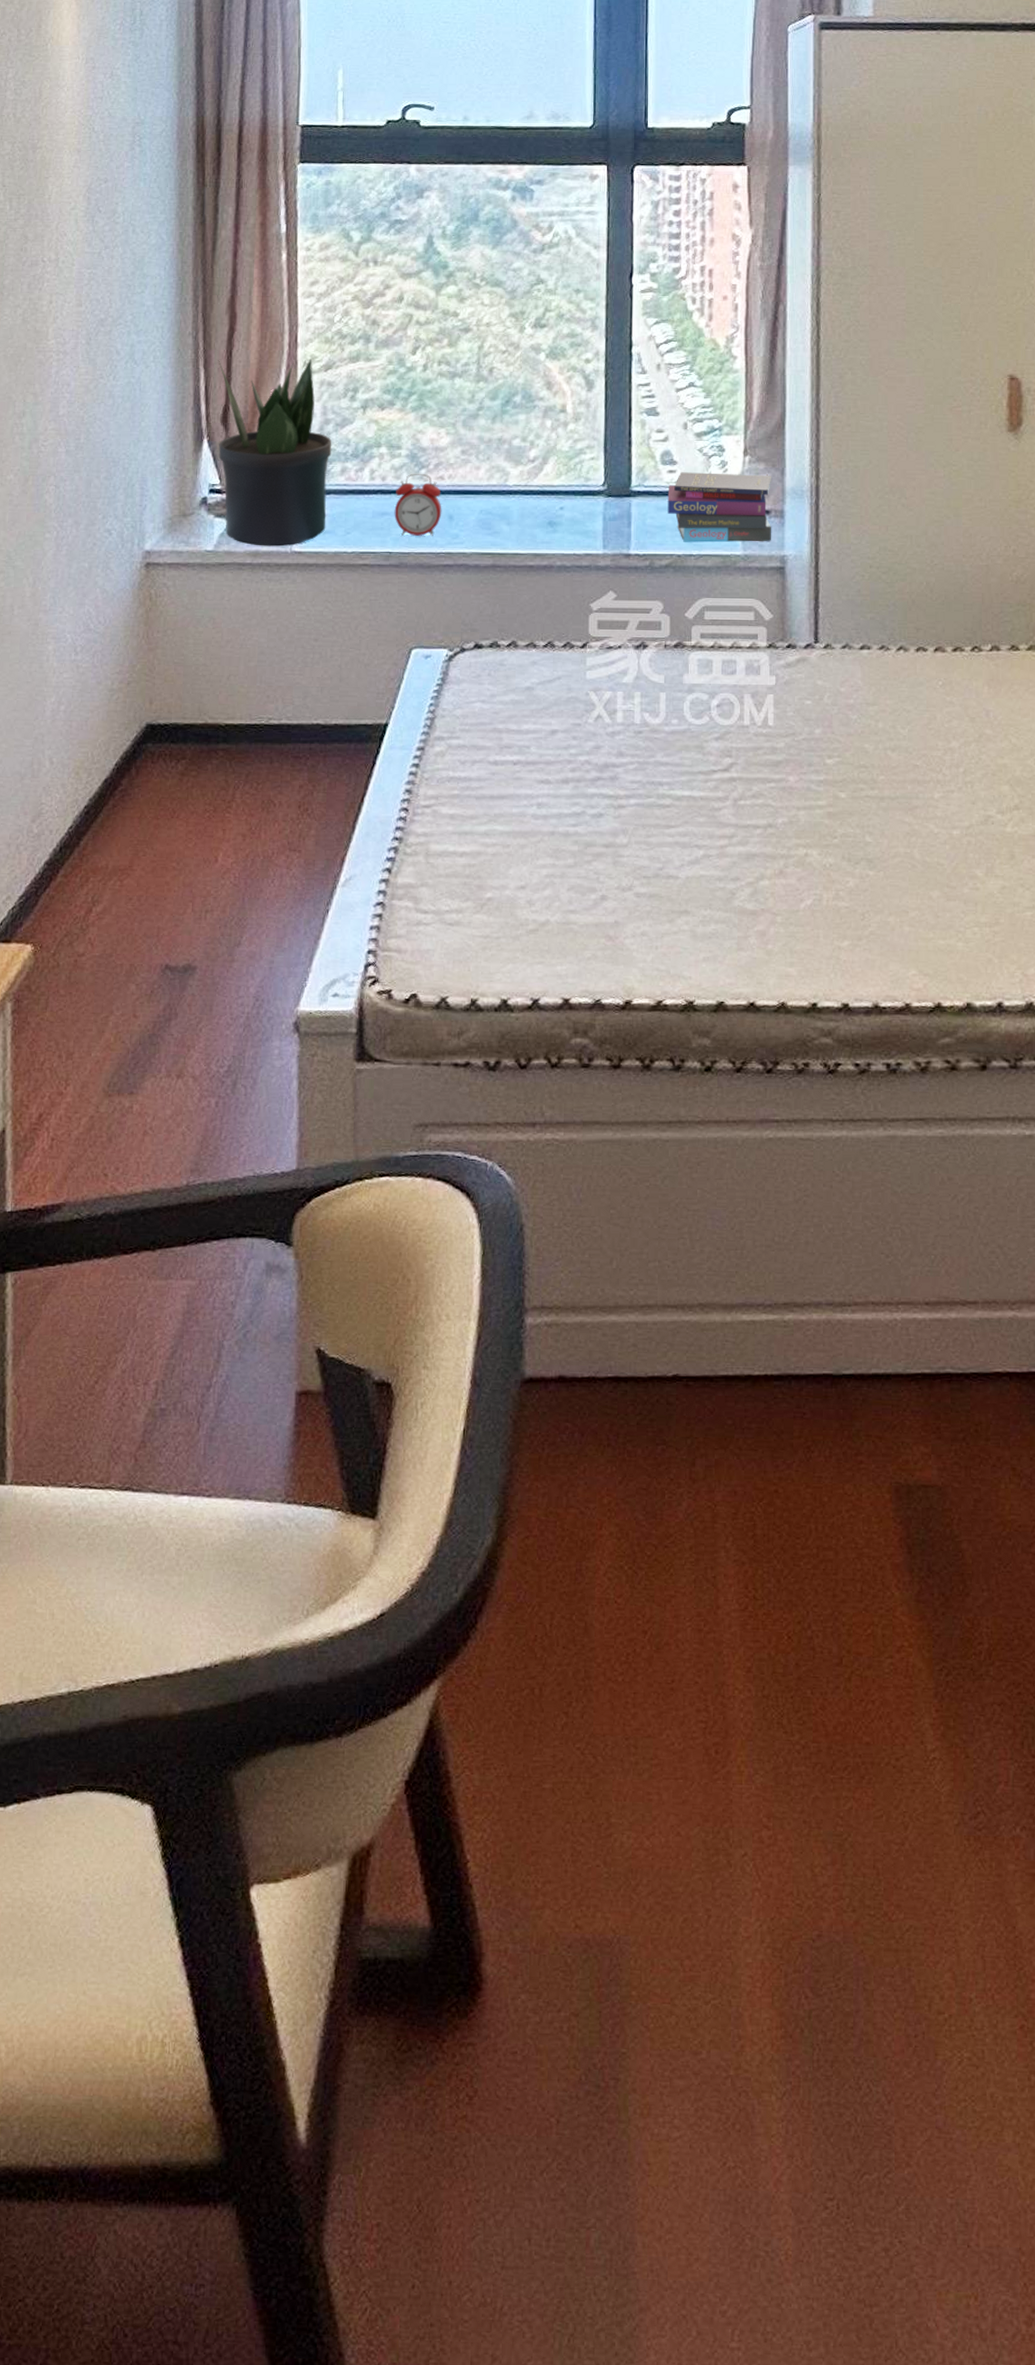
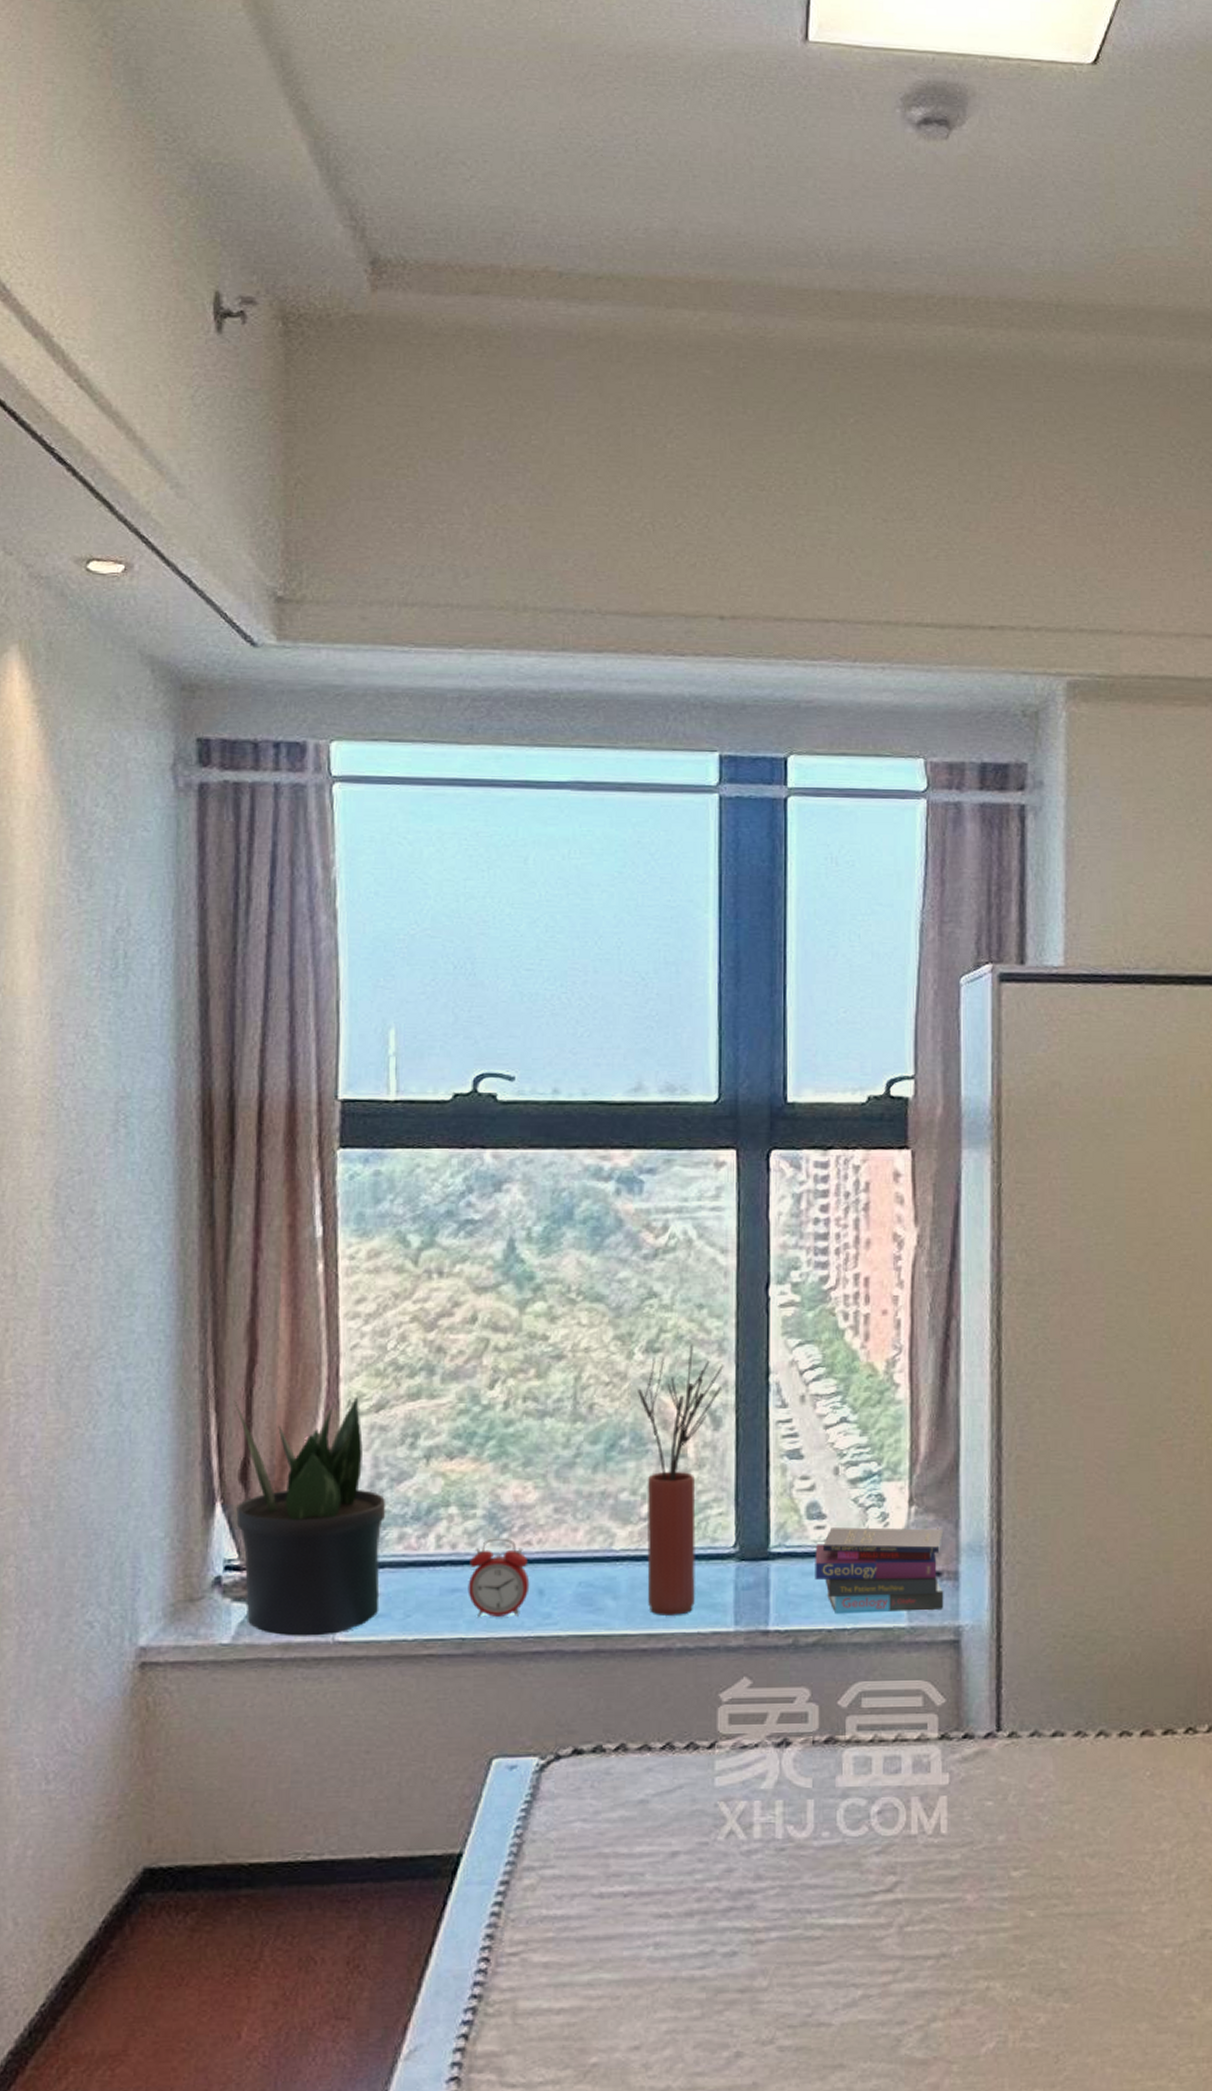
vase: none [528,321,596,539] -> present [638,1344,724,1615]

